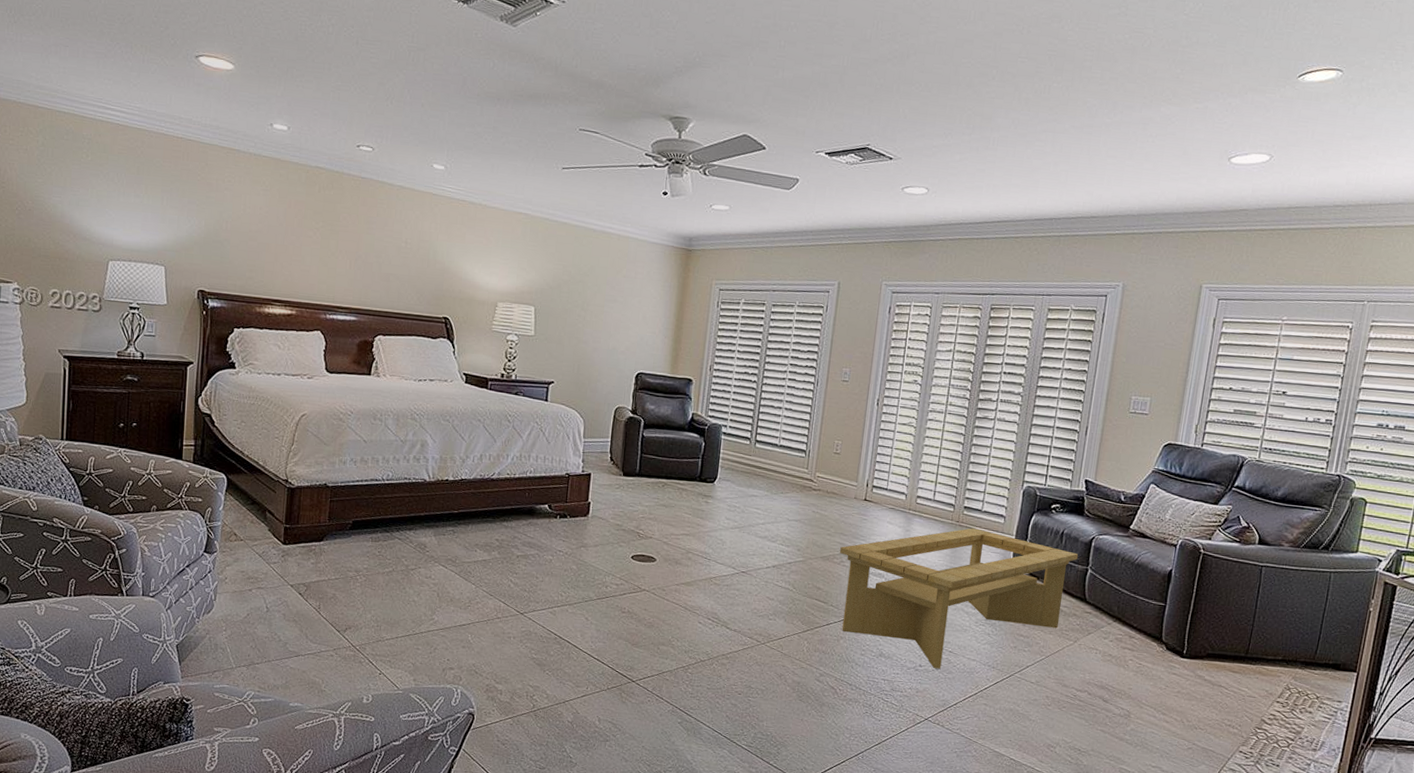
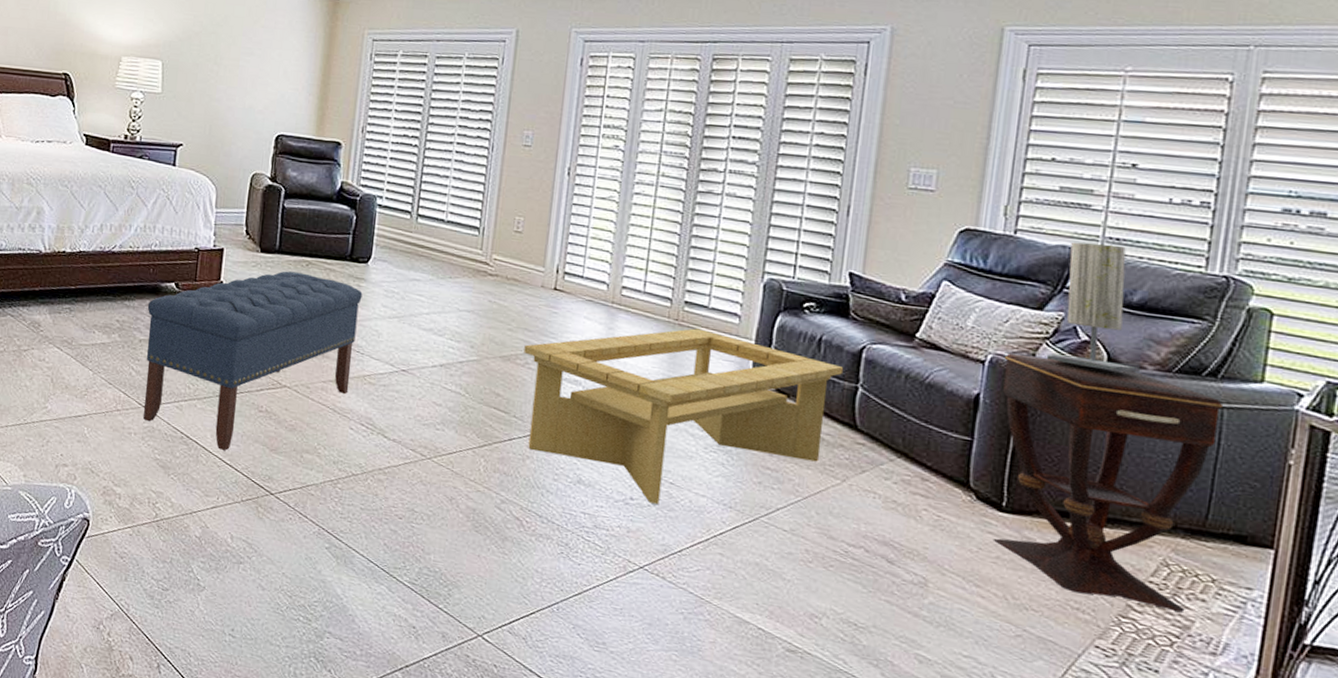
bench: none [521,491,710,647] -> present [143,271,363,451]
side table: none [1176,538,1332,722] -> present [993,353,1224,612]
table lamp: none [1218,452,1279,549] -> present [1046,242,1140,373]

